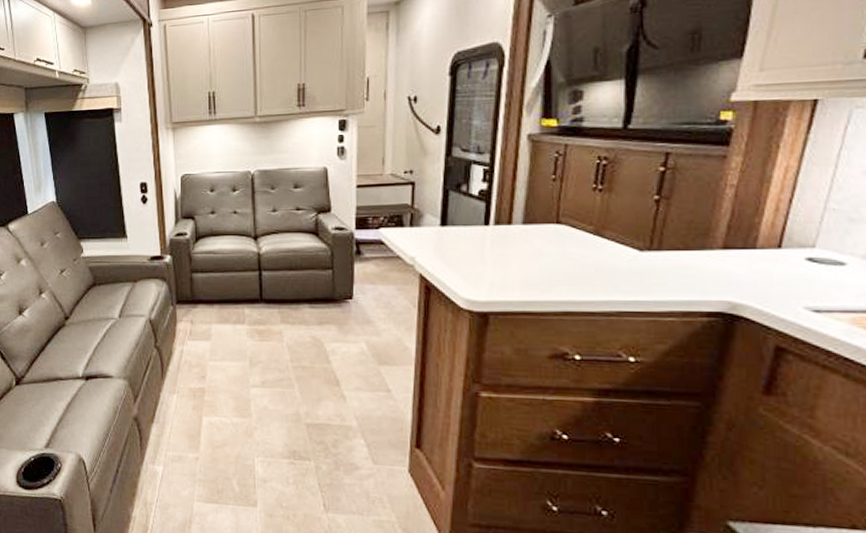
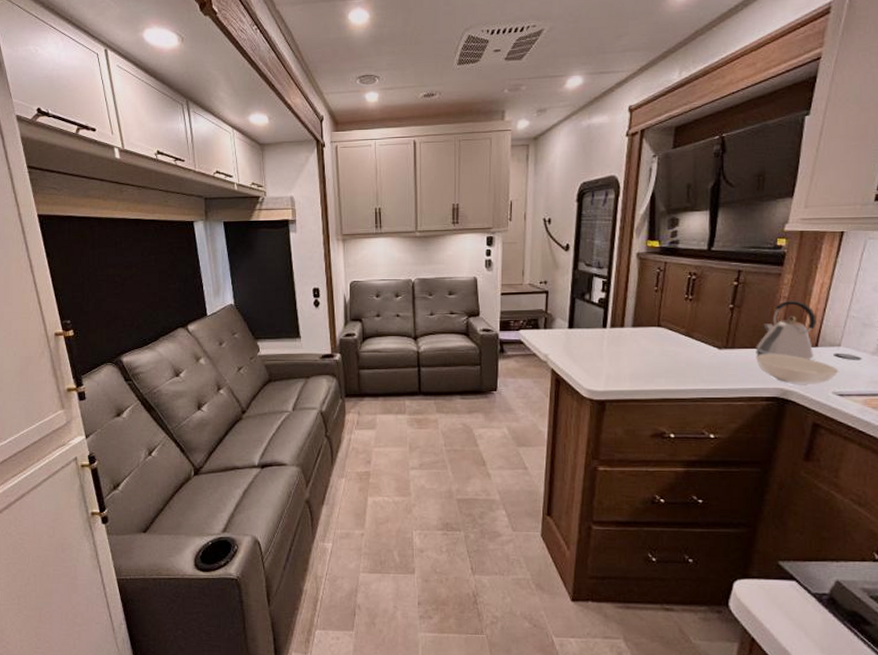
kettle: none [691,188,779,266] -> present [756,300,816,360]
bowl: none [692,257,814,298] -> present [756,354,839,385]

